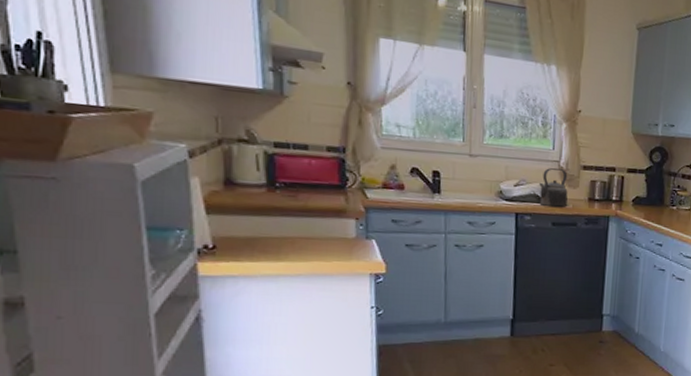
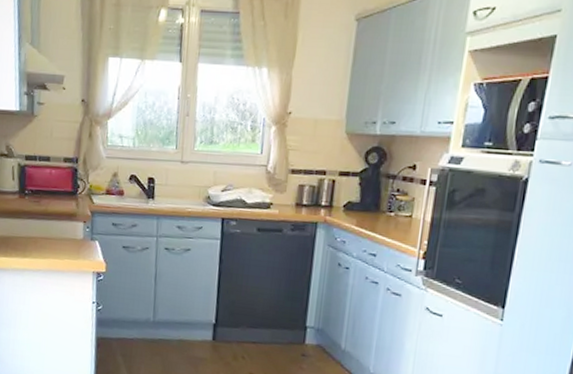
kettle: present [539,167,568,208] -> none [245,172,275,214]

